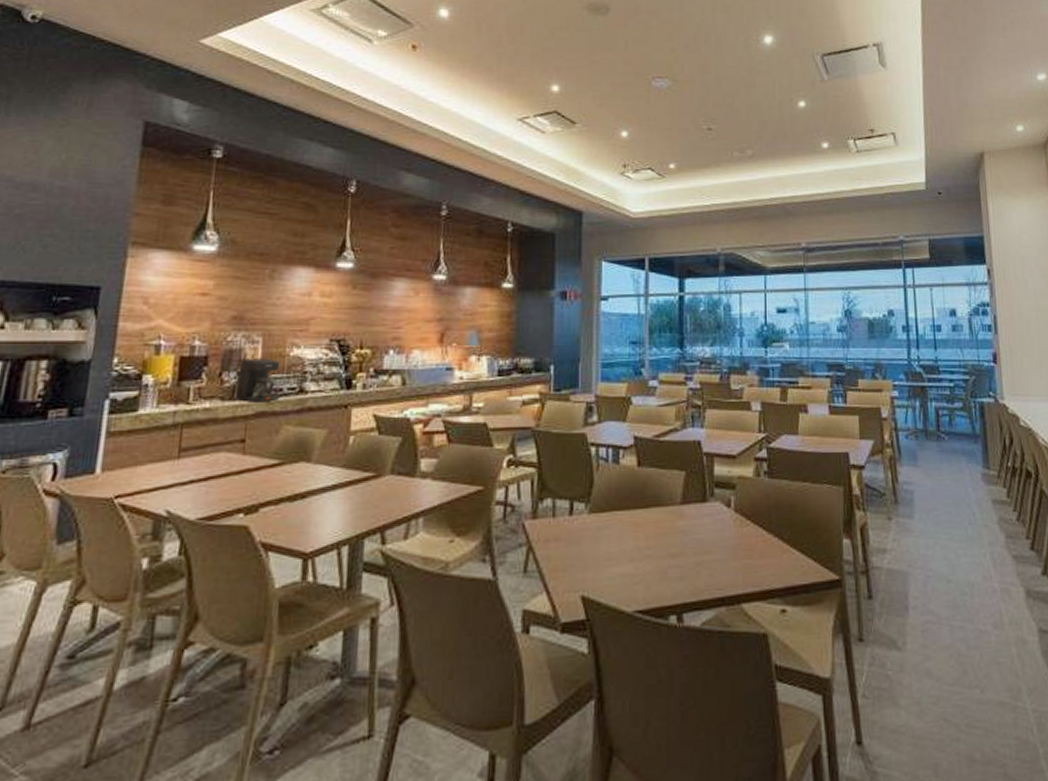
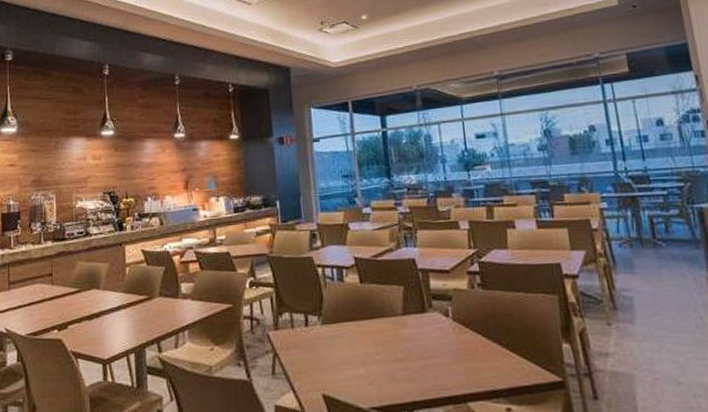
coffee maker: present [234,358,280,402] -> none [41,210,72,245]

